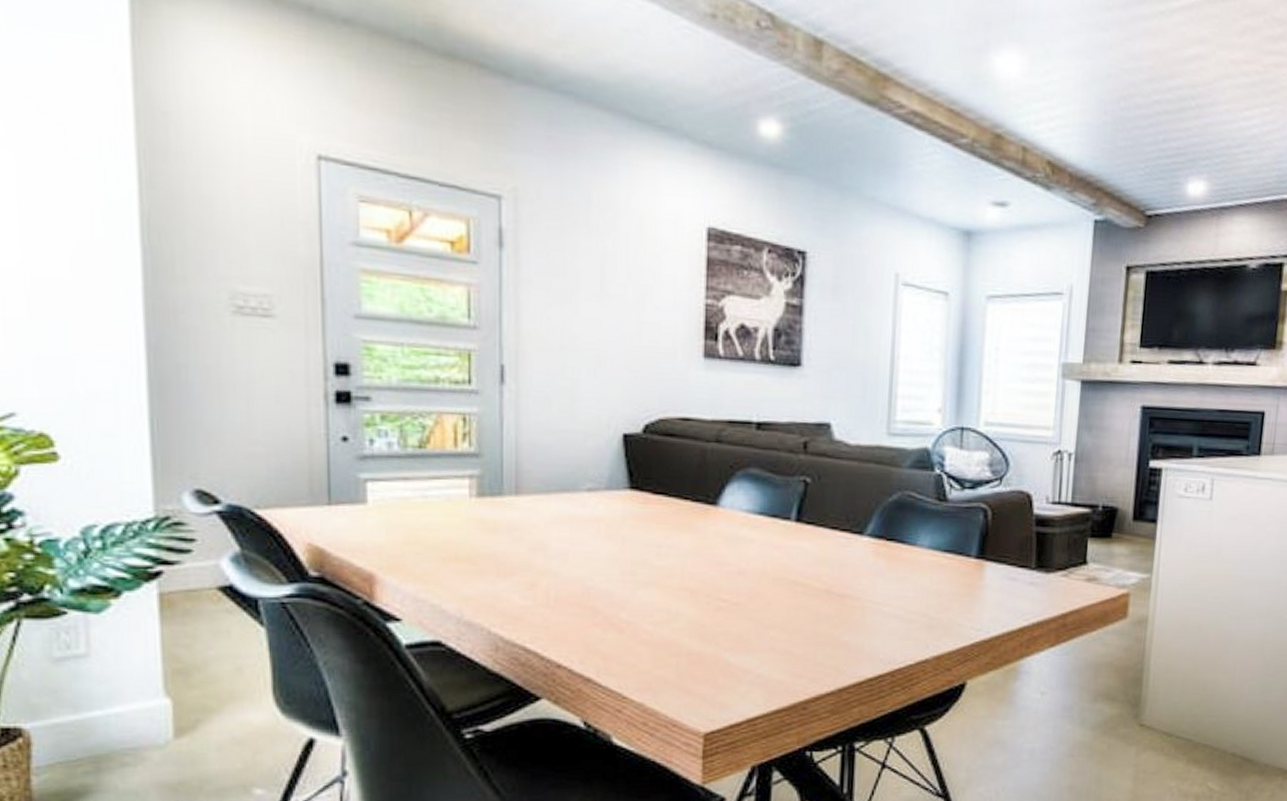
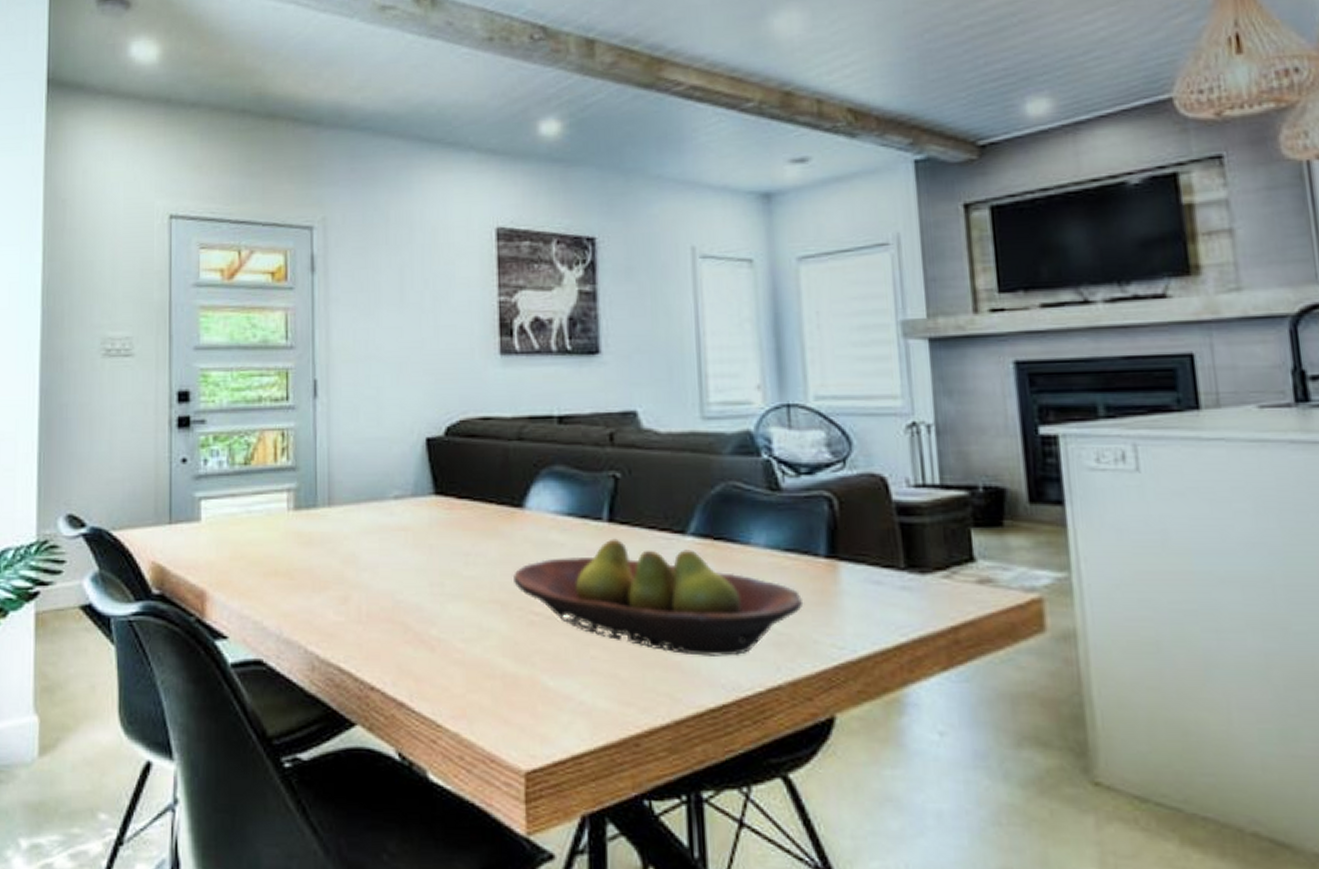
fruit bowl: none [703,536,954,637] -> present [512,538,804,656]

